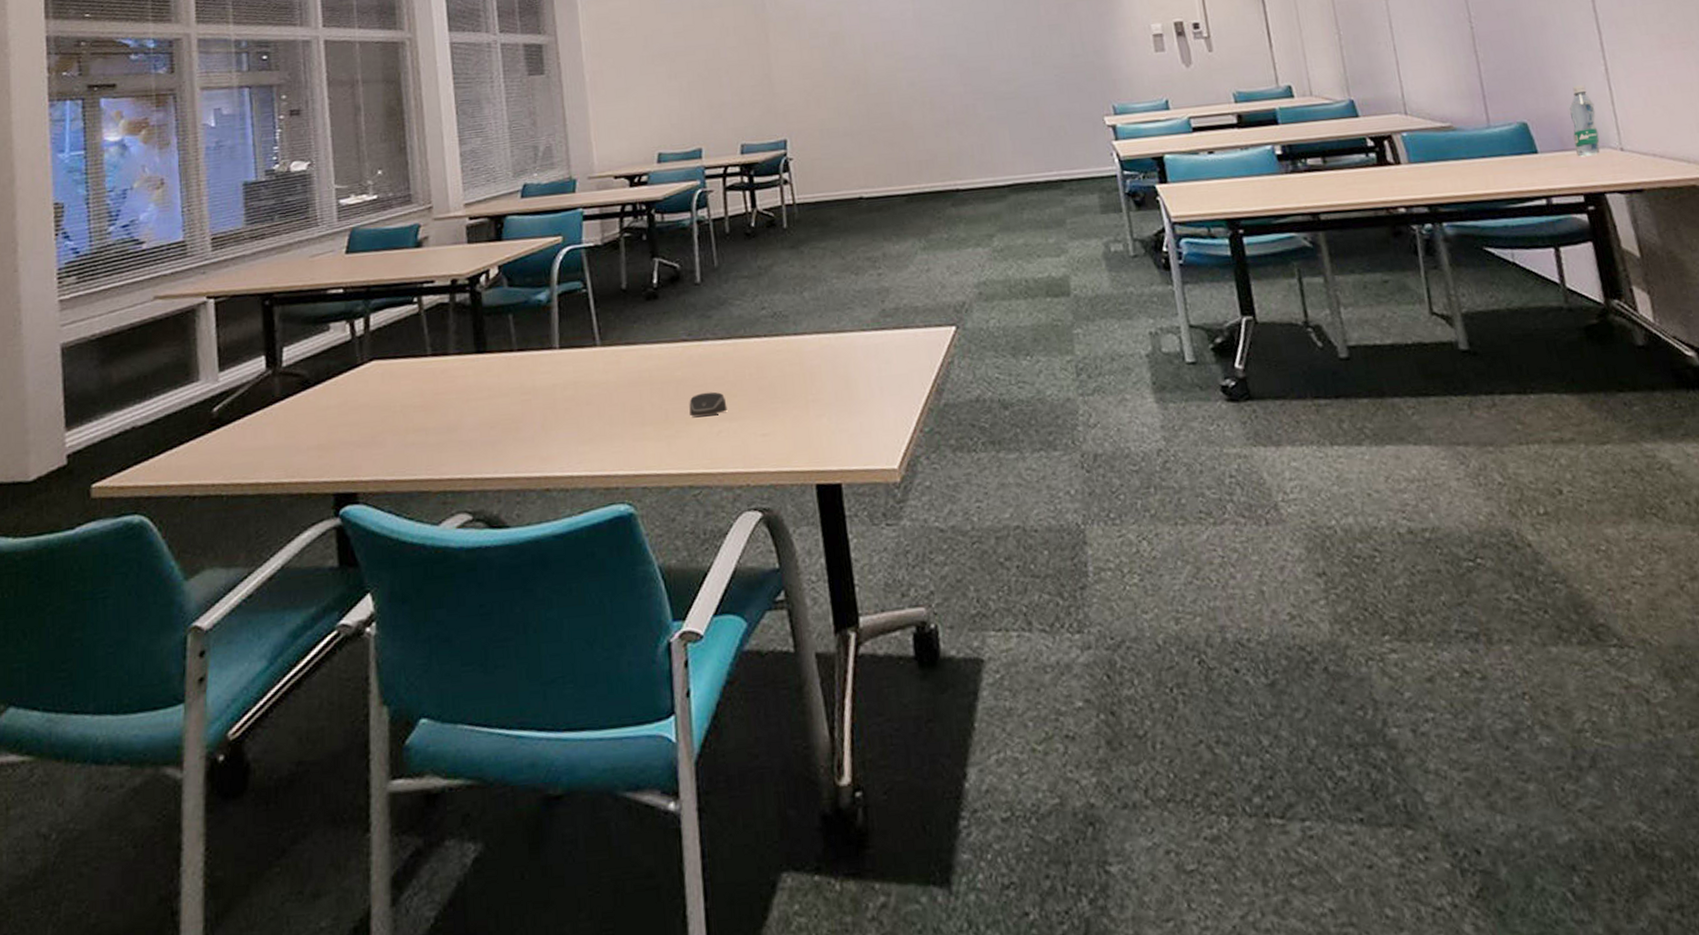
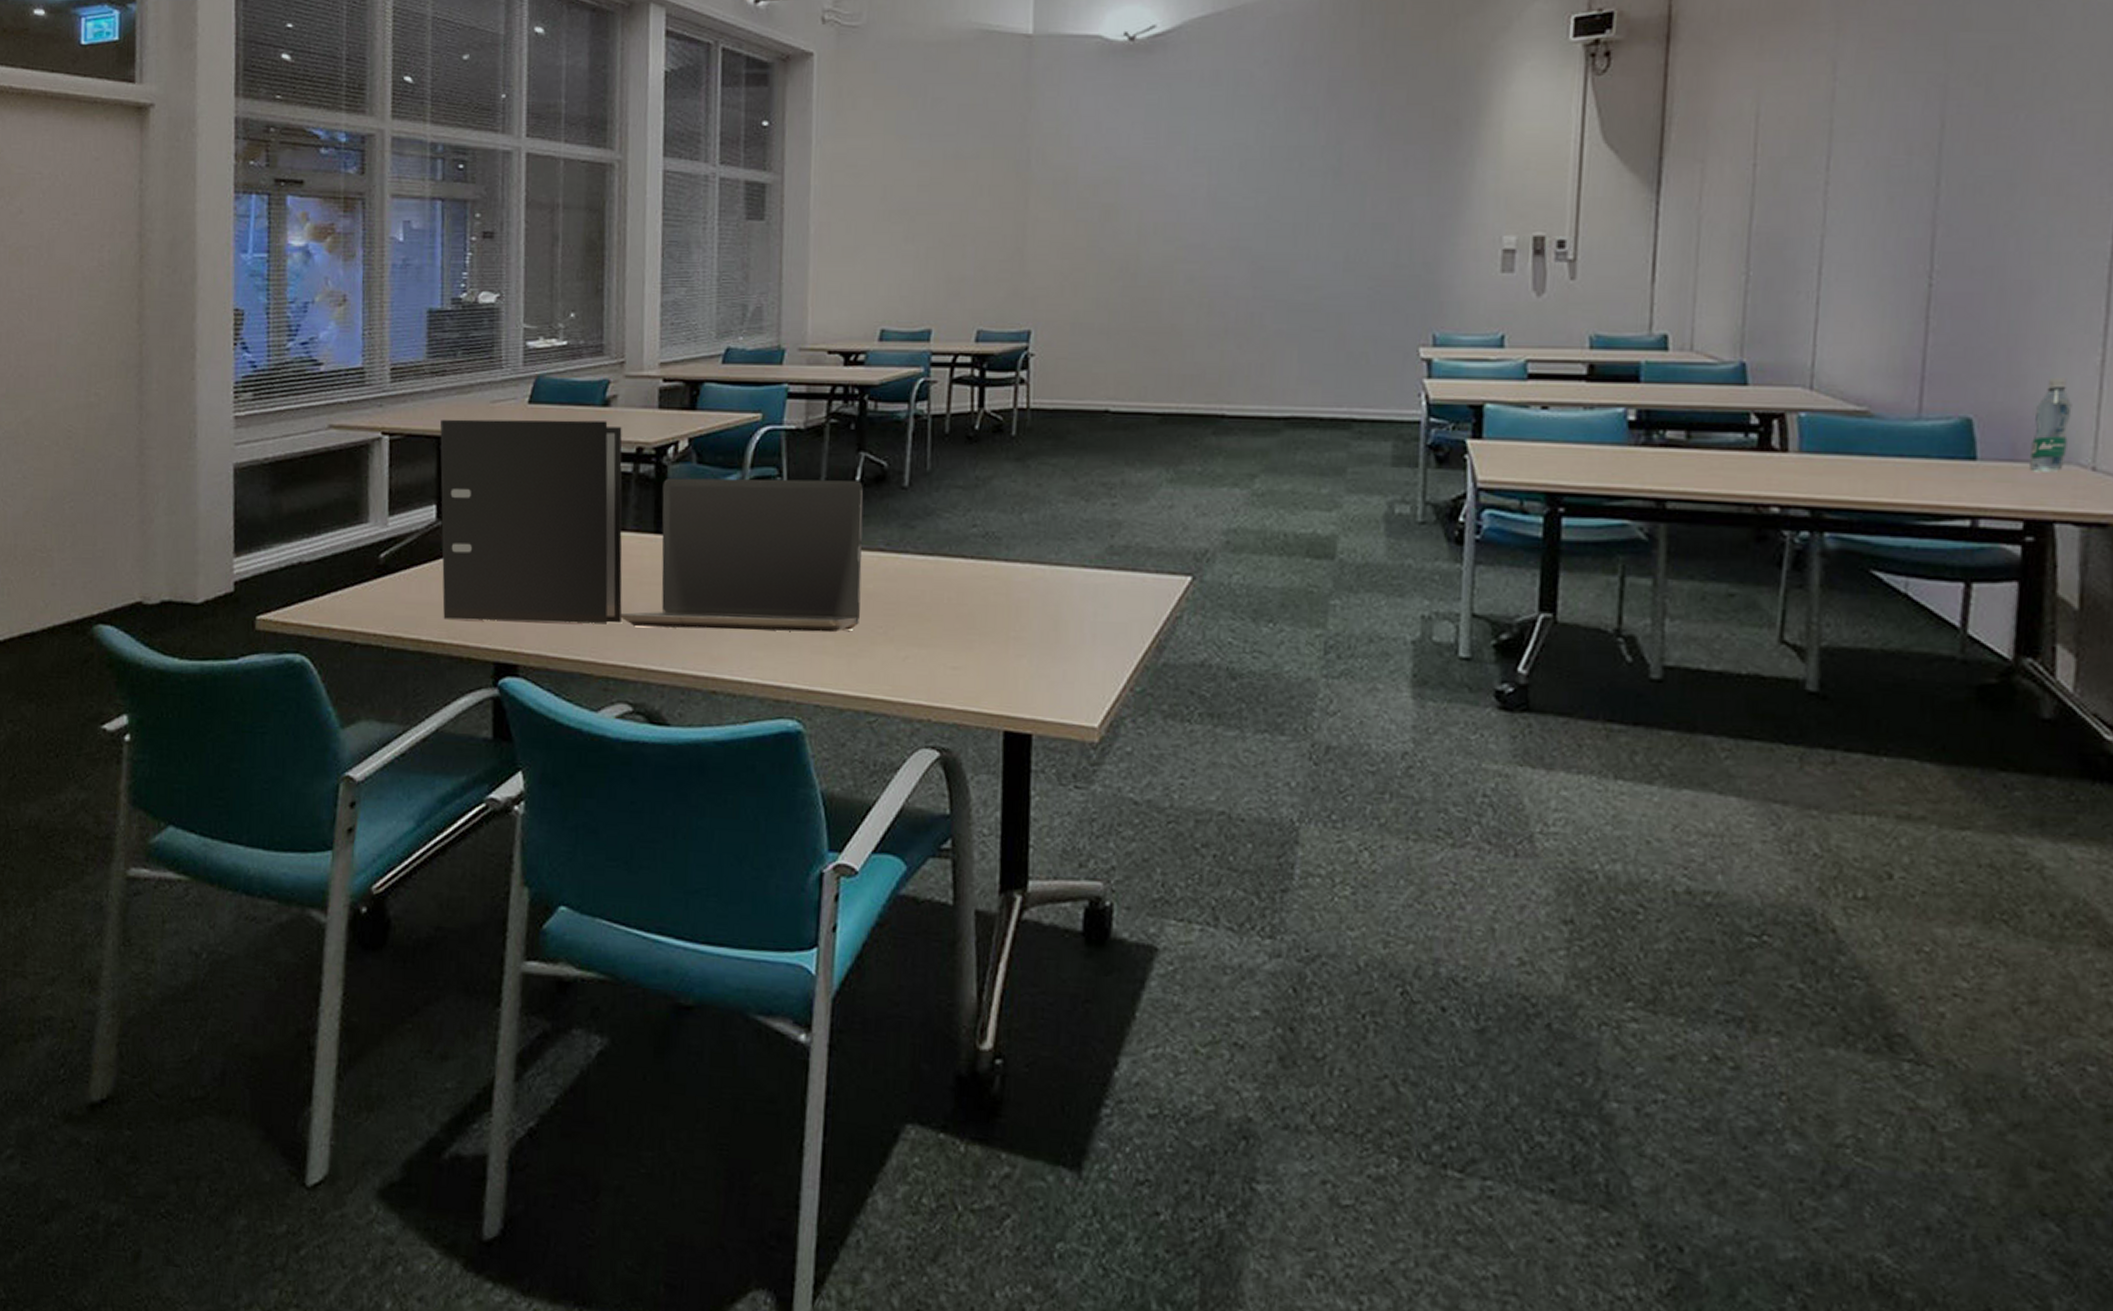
binder: none [263,260,453,460] -> present [440,419,623,624]
laptop computer: none [451,283,673,440] -> present [620,477,864,633]
computer mouse: present [689,391,728,417] -> none [876,611,919,638]

